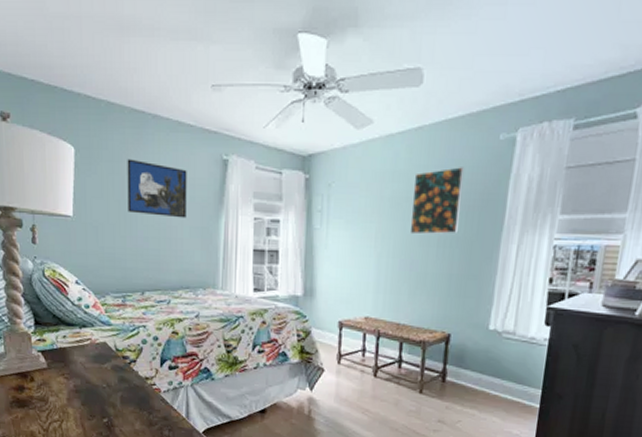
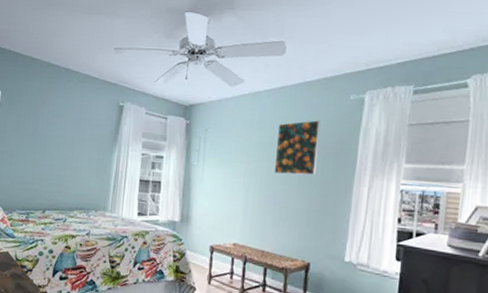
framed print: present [127,158,187,218] -> none [38,101,89,151]

